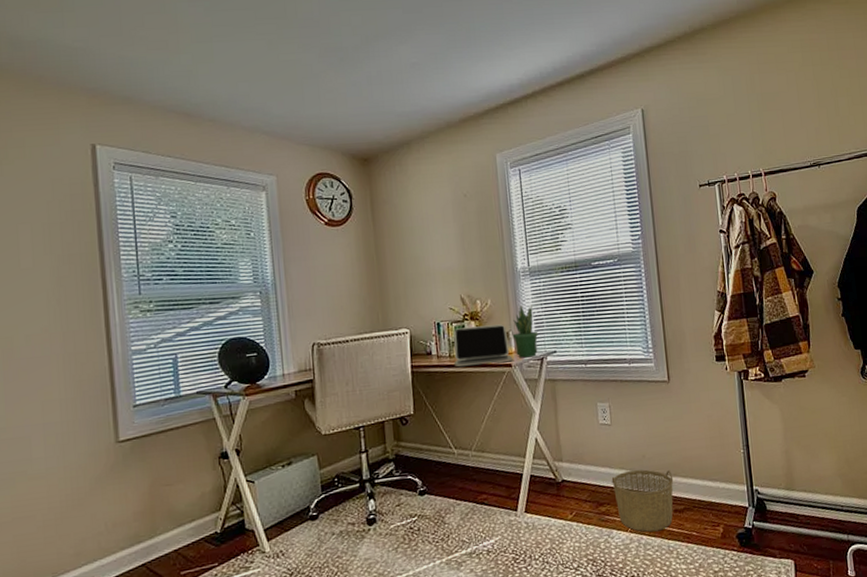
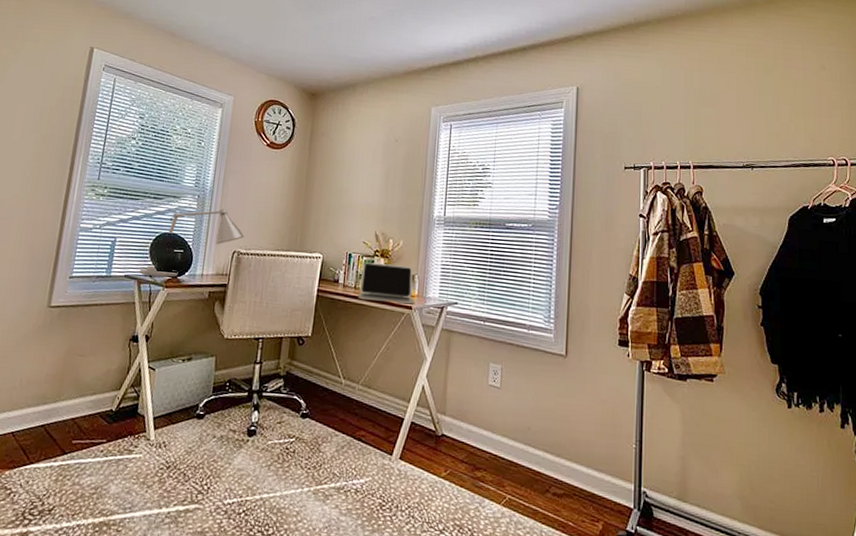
desk lamp: none [212,300,322,388] -> present [139,208,245,278]
planter: present [512,304,539,358] -> none [417,252,443,304]
basket: present [611,469,674,532] -> none [492,440,557,512]

